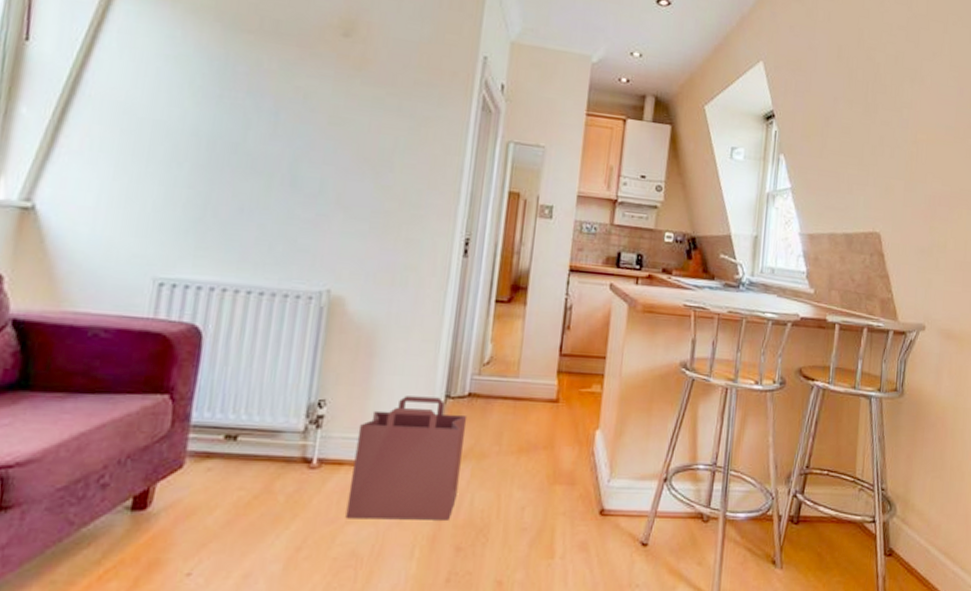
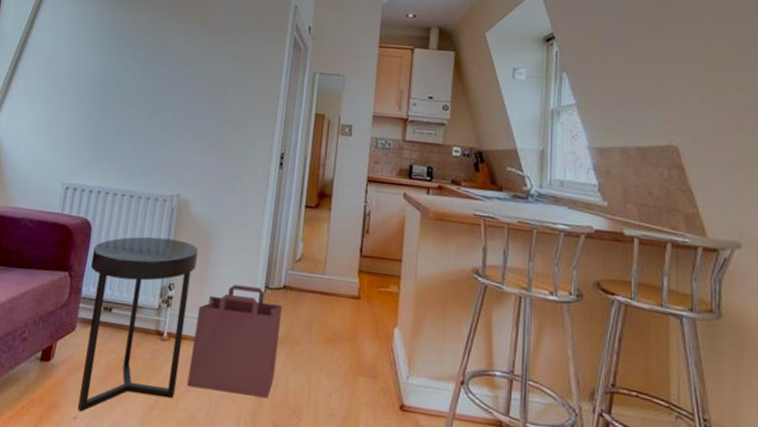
side table: none [191,344,357,566] -> present [77,236,198,412]

